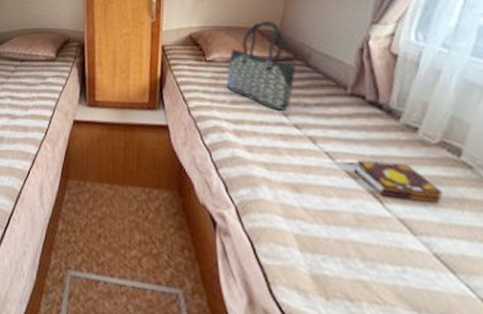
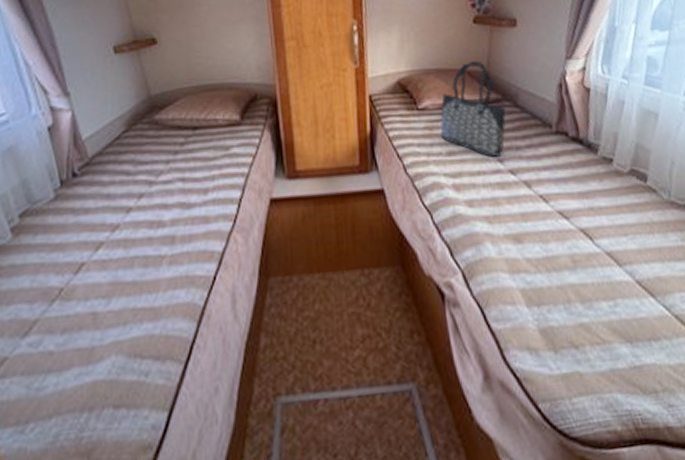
book: present [353,160,444,203] -> none [565,196,638,233]

